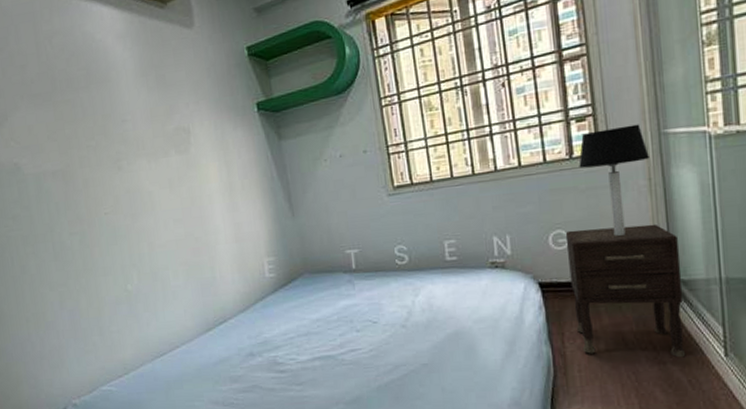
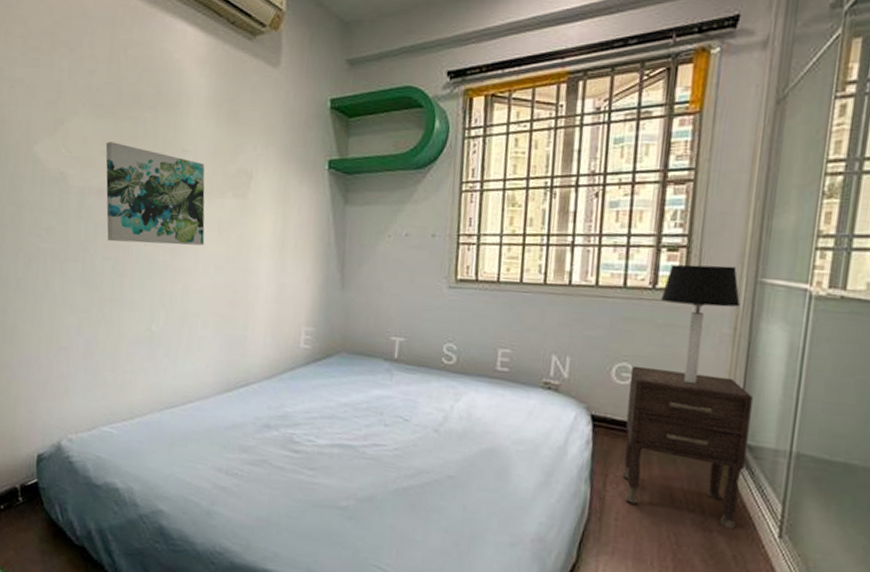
wall art: none [50,126,160,218] -> present [105,141,205,246]

